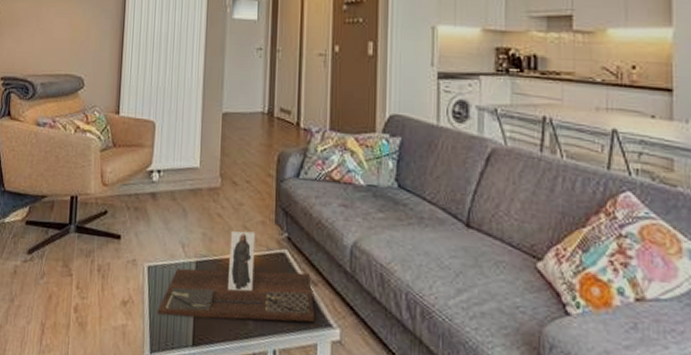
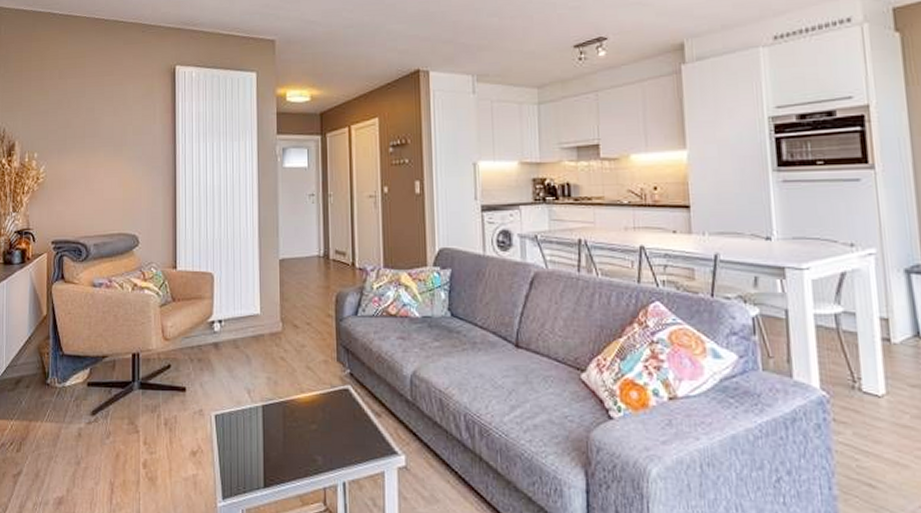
decorative tray: present [158,231,314,322] -> none [228,371,380,461]

